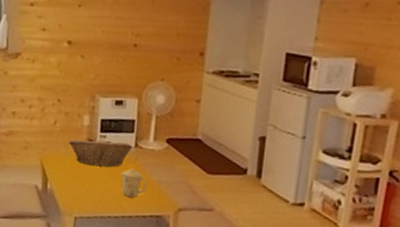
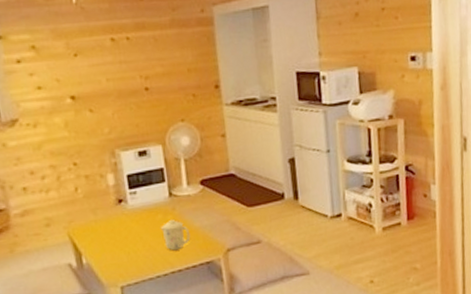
fruit basket: present [68,138,133,167] -> none [96,193,168,228]

